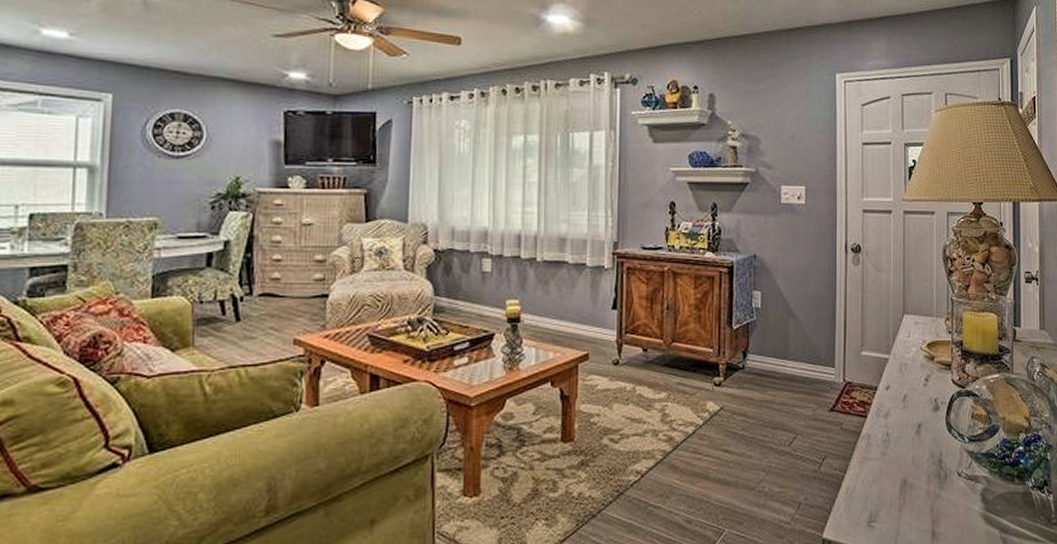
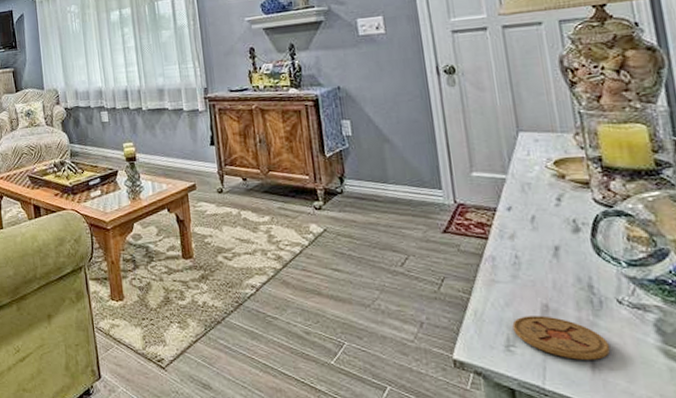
coaster: none [876,490,948,530] -> present [512,315,611,360]

